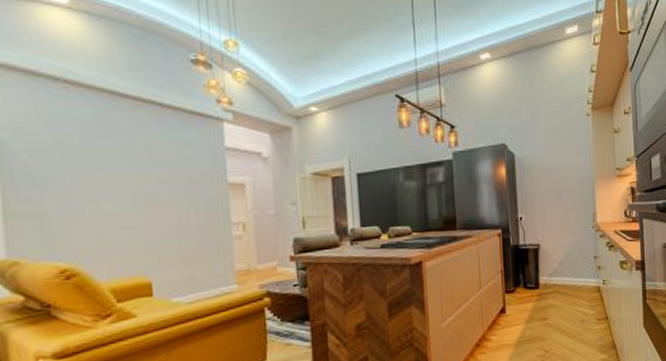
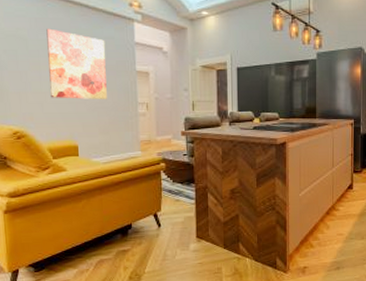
wall art: none [105,133,190,223] -> present [46,28,107,100]

